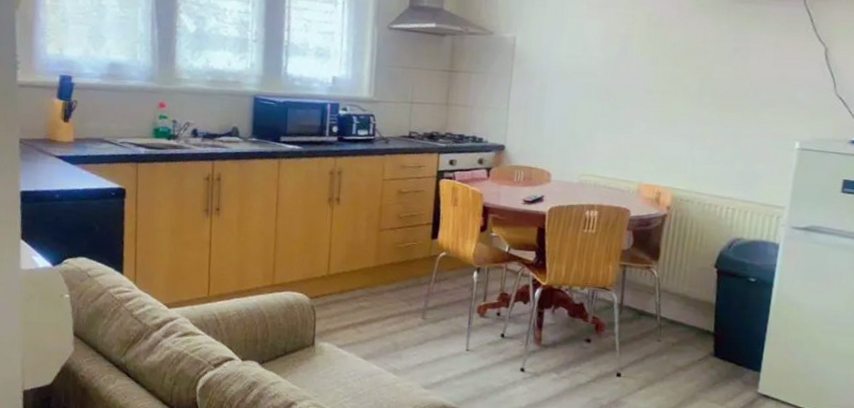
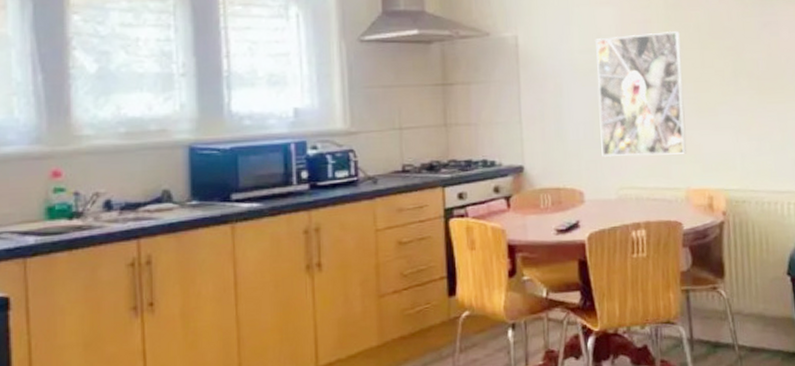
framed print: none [571,46,657,154] -> present [595,30,687,158]

